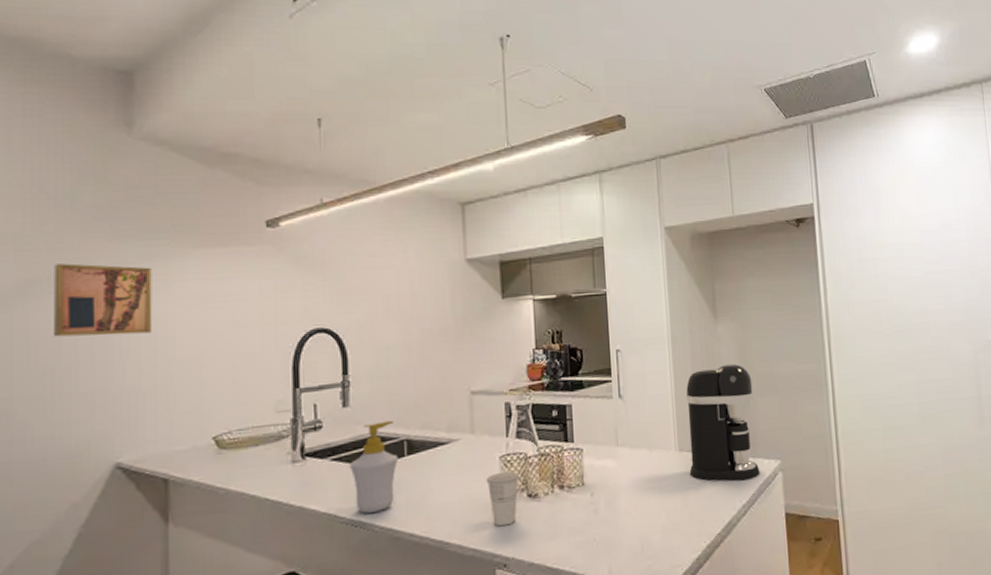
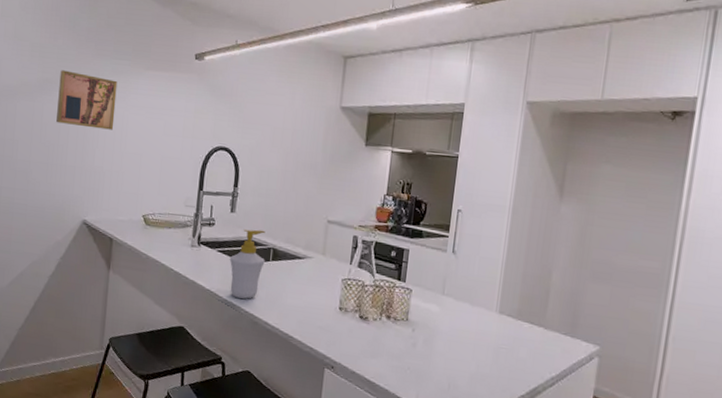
cup: present [486,471,519,527] -> none [328,291,355,337]
coffee maker: present [685,363,760,481] -> none [505,243,587,356]

